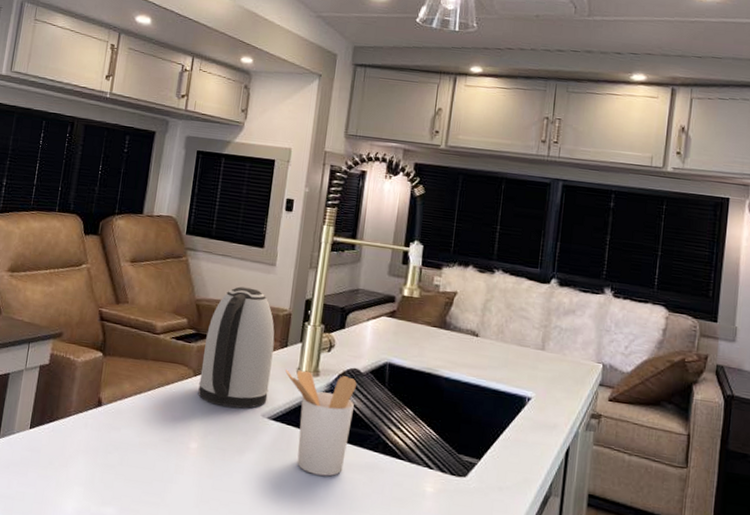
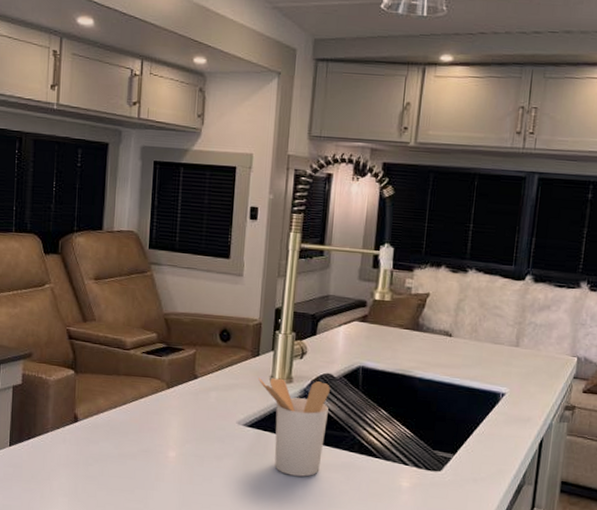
kettle: present [198,286,275,409] -> none [172,298,246,417]

